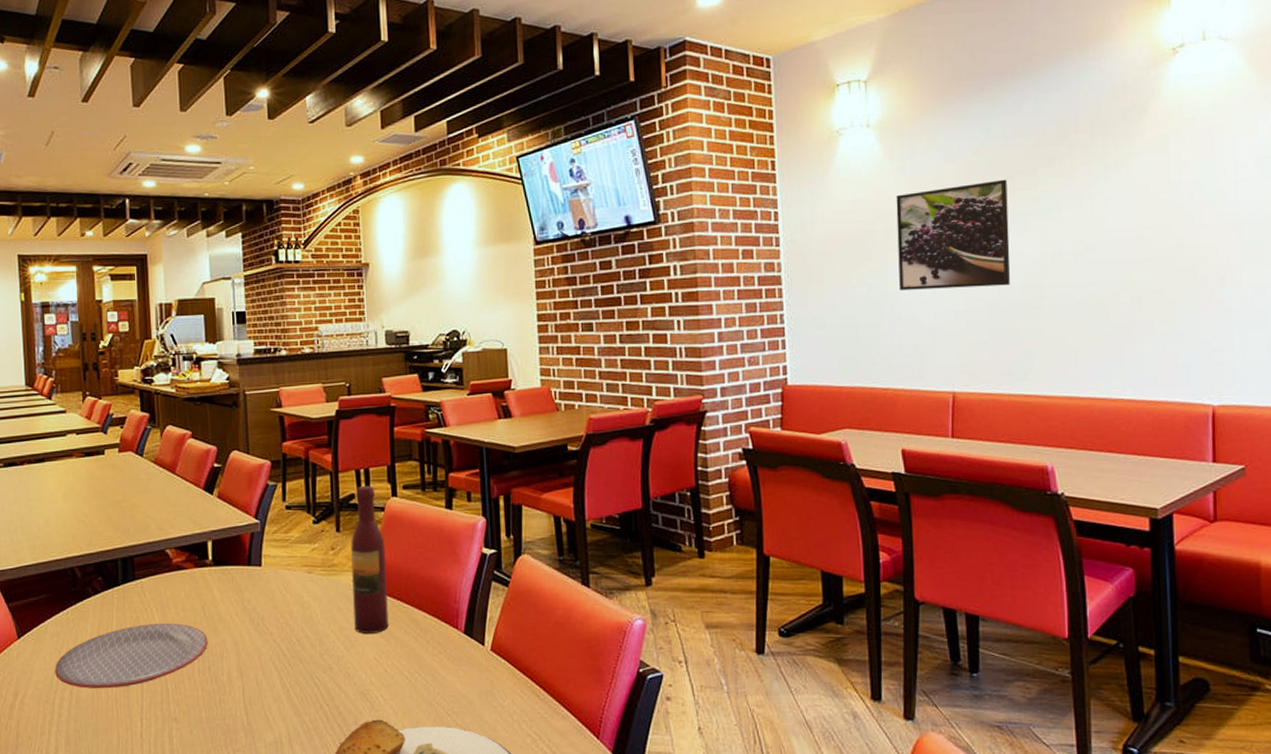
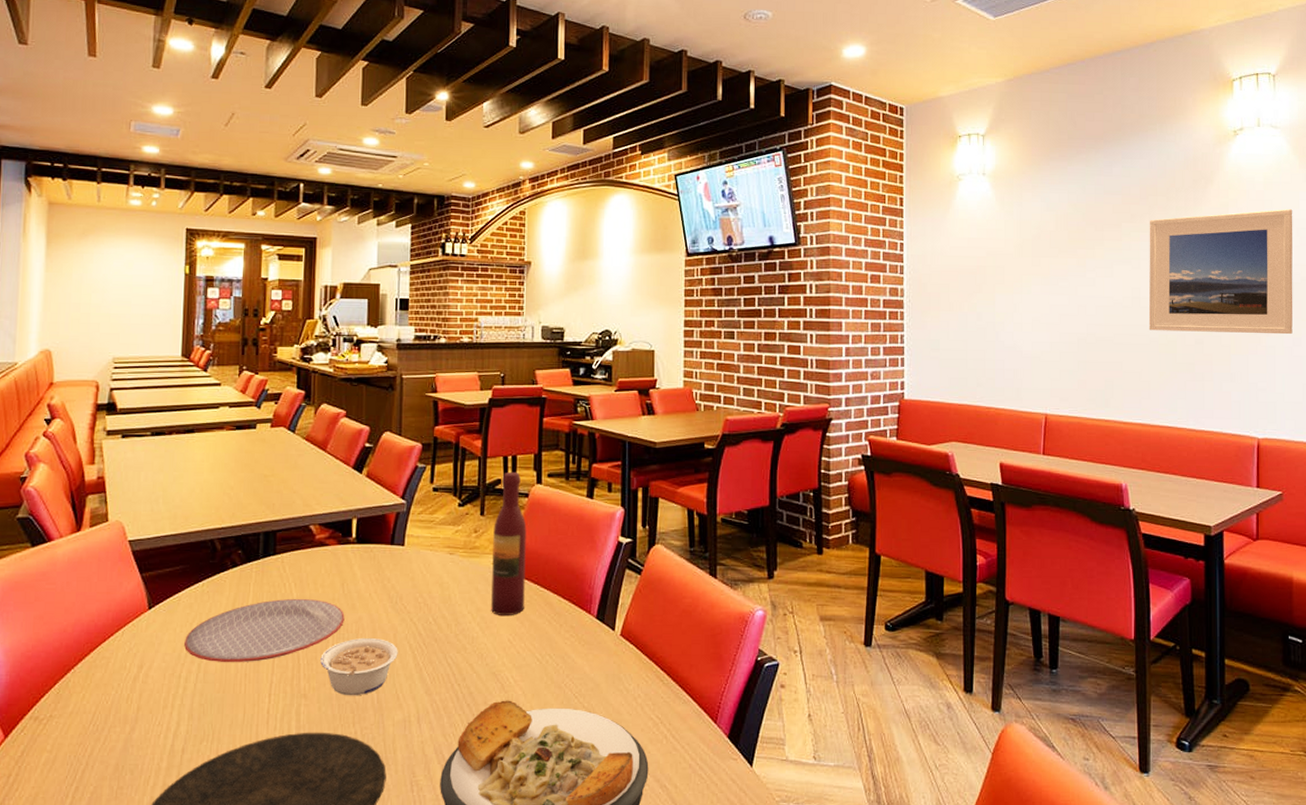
legume: none [188,661,264,719] -> present [320,638,398,696]
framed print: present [896,179,1011,290] -> none [1004,230,1098,323]
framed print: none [1070,135,1254,290] -> present [1148,209,1293,335]

